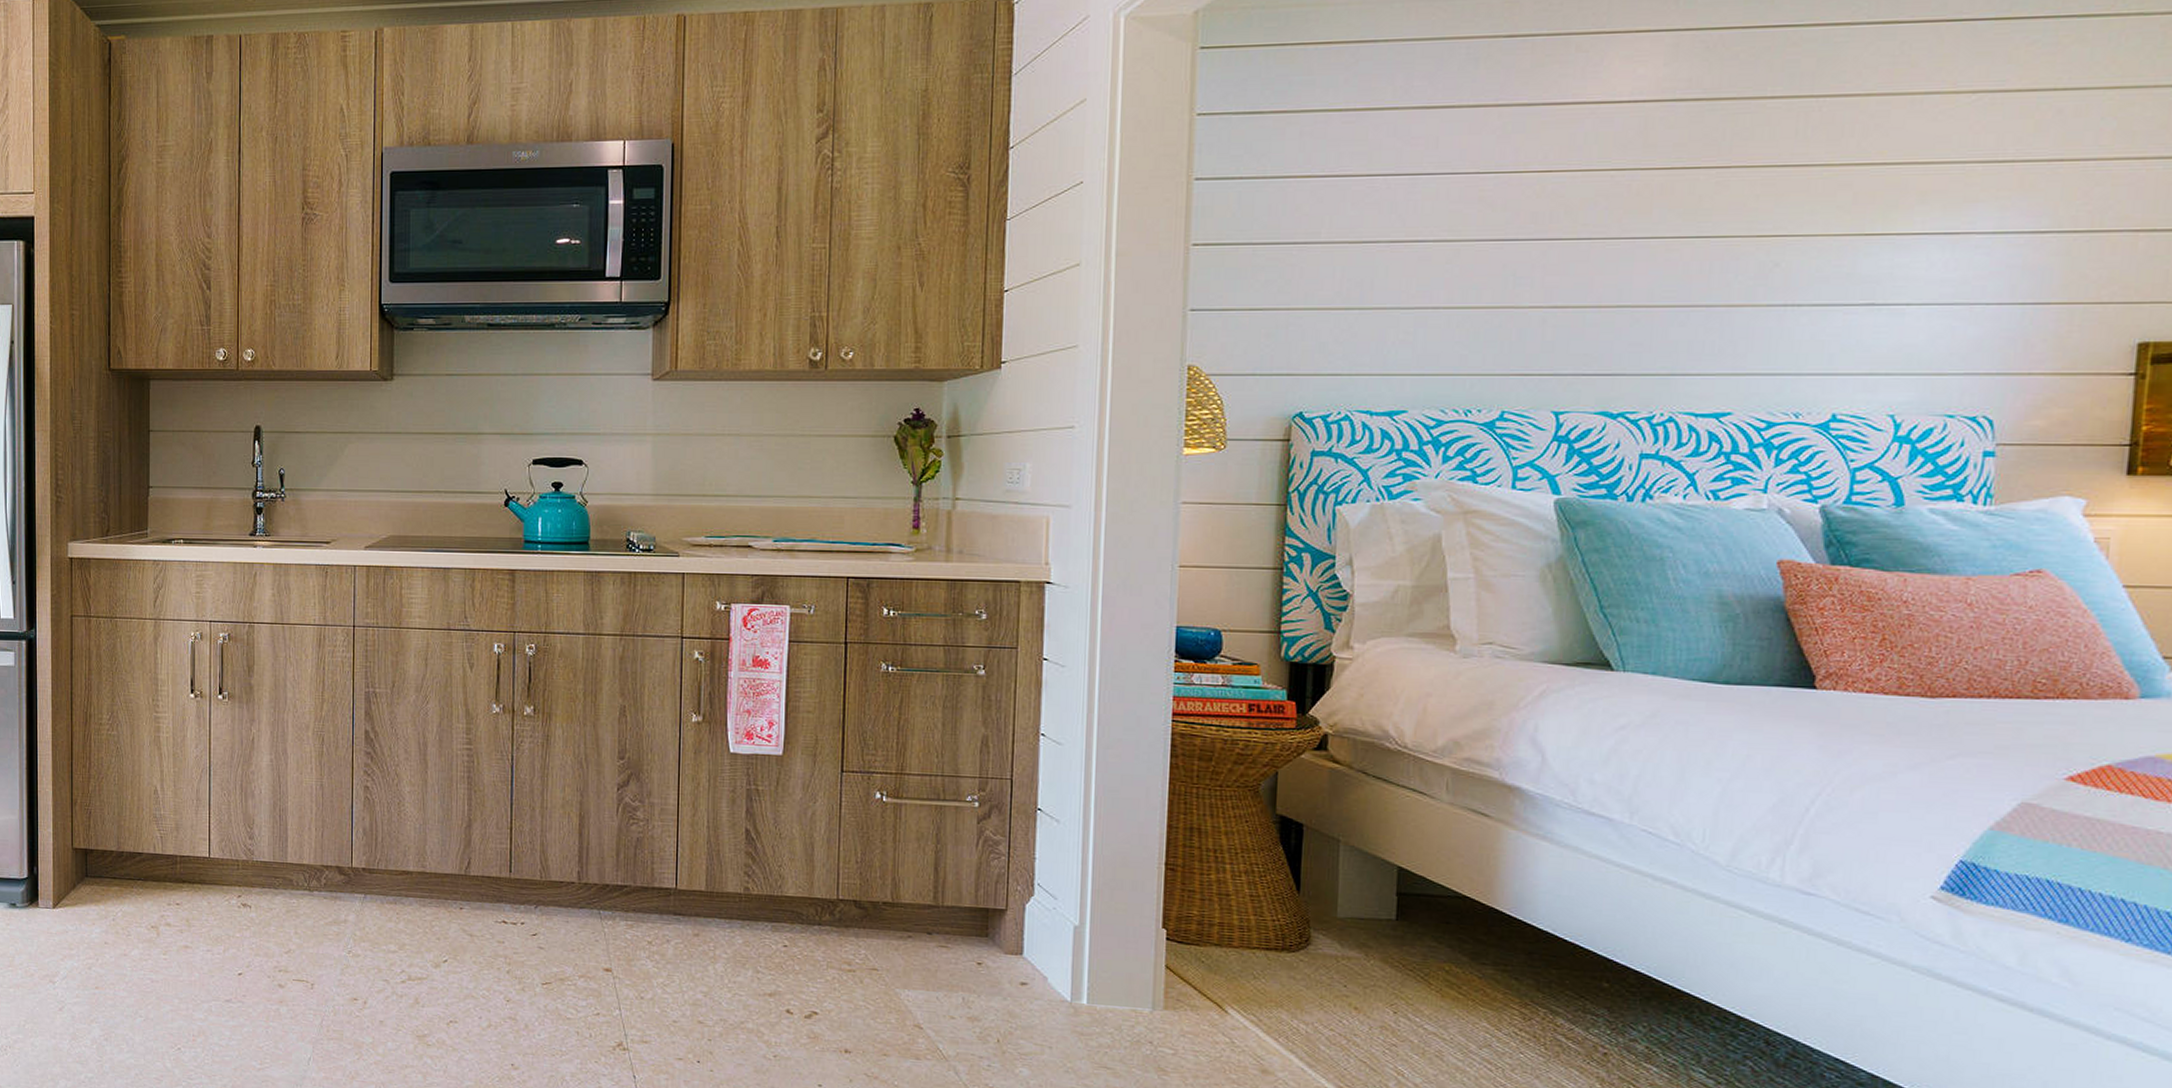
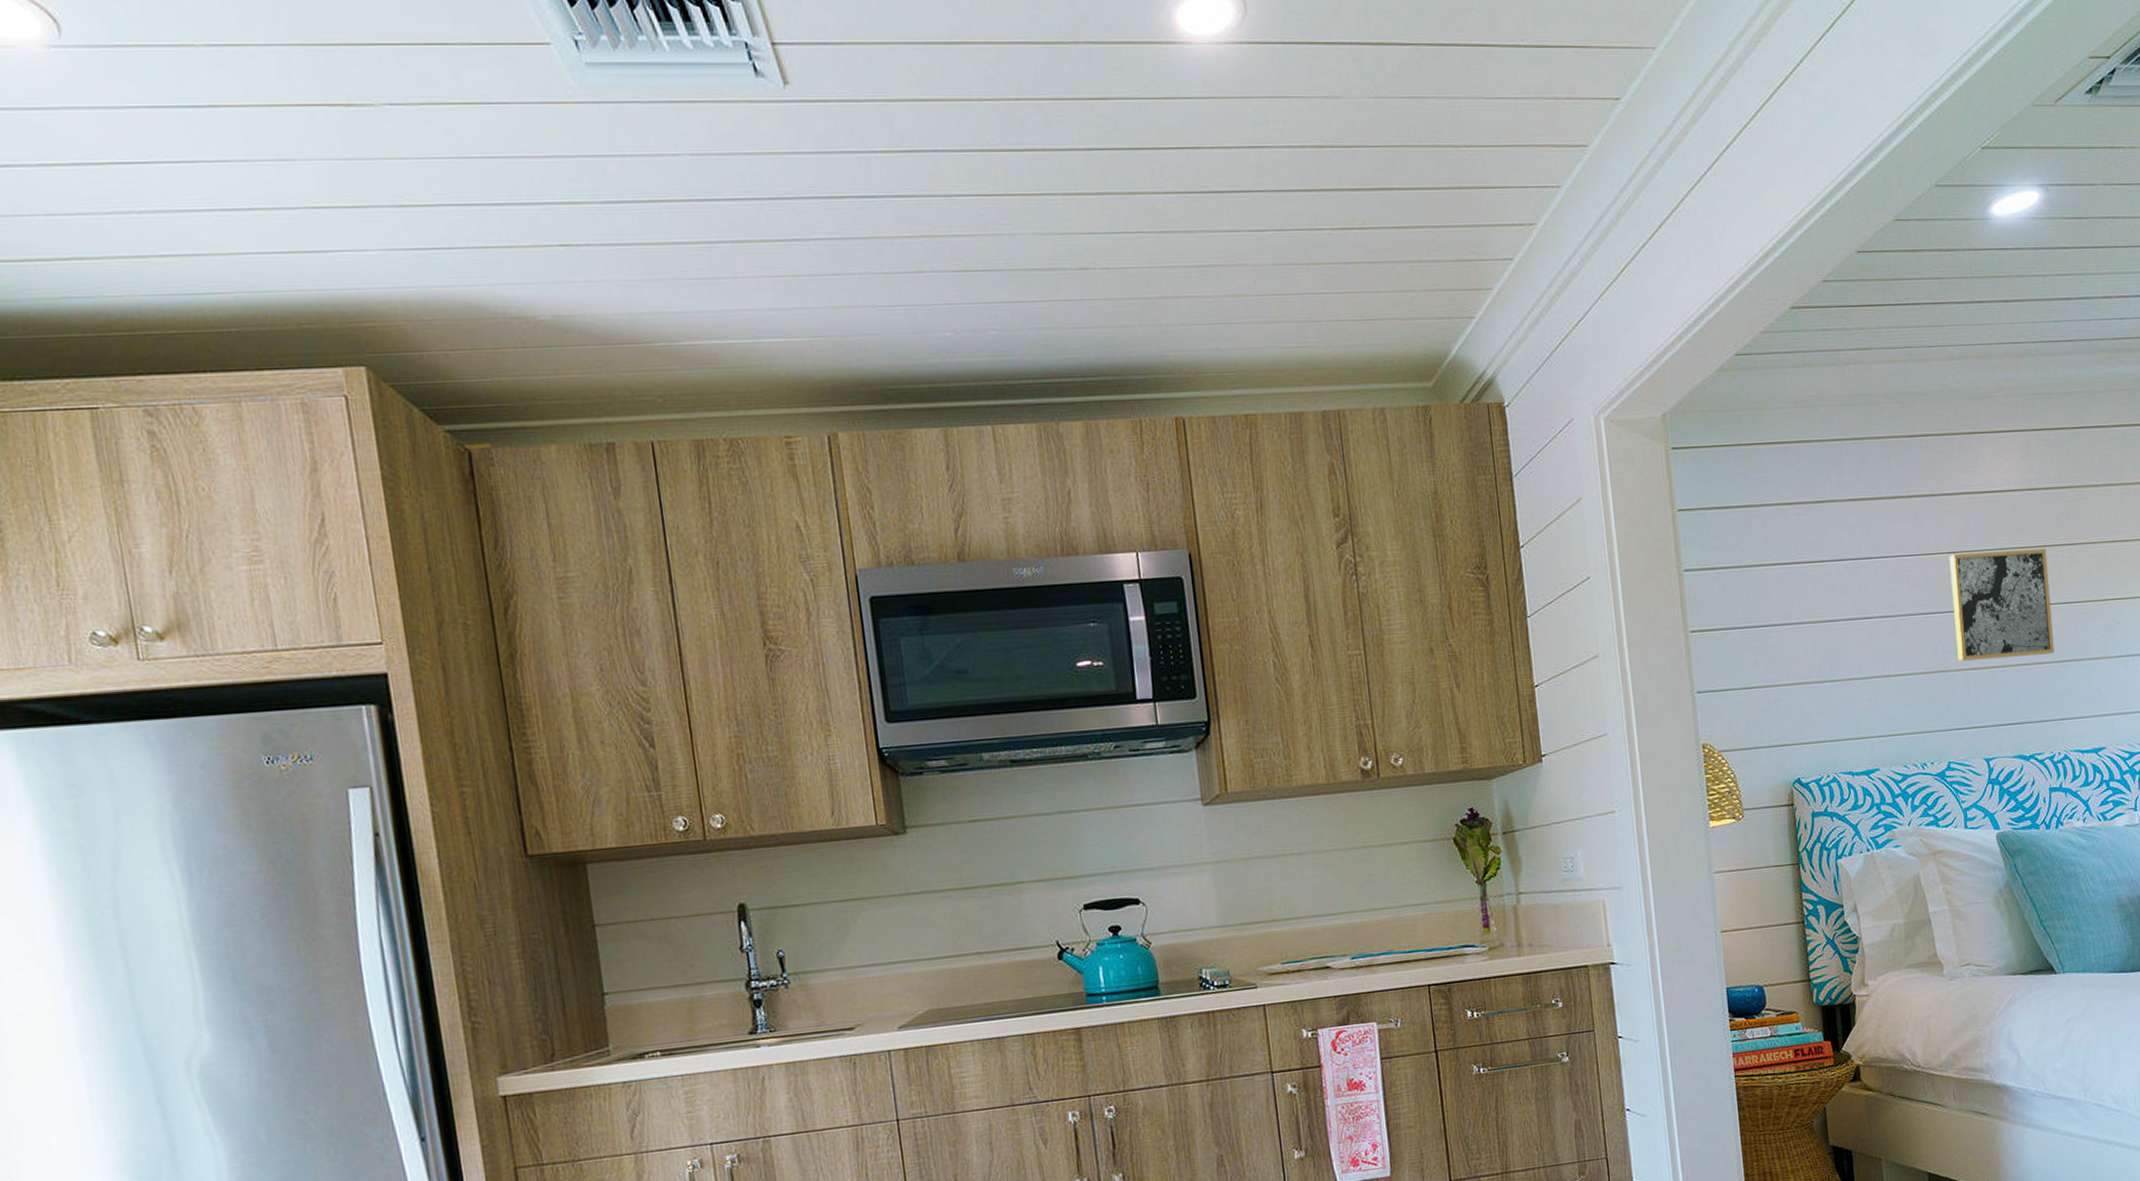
wall art: none [1535,171,1684,297] -> present [1949,548,2054,661]

